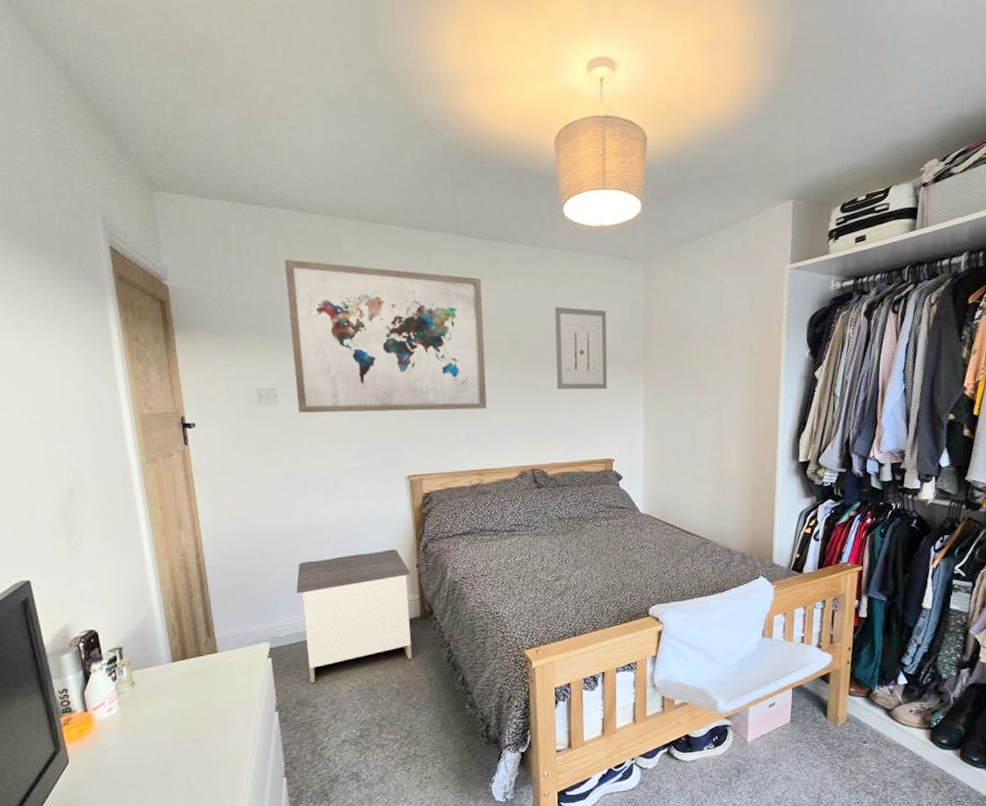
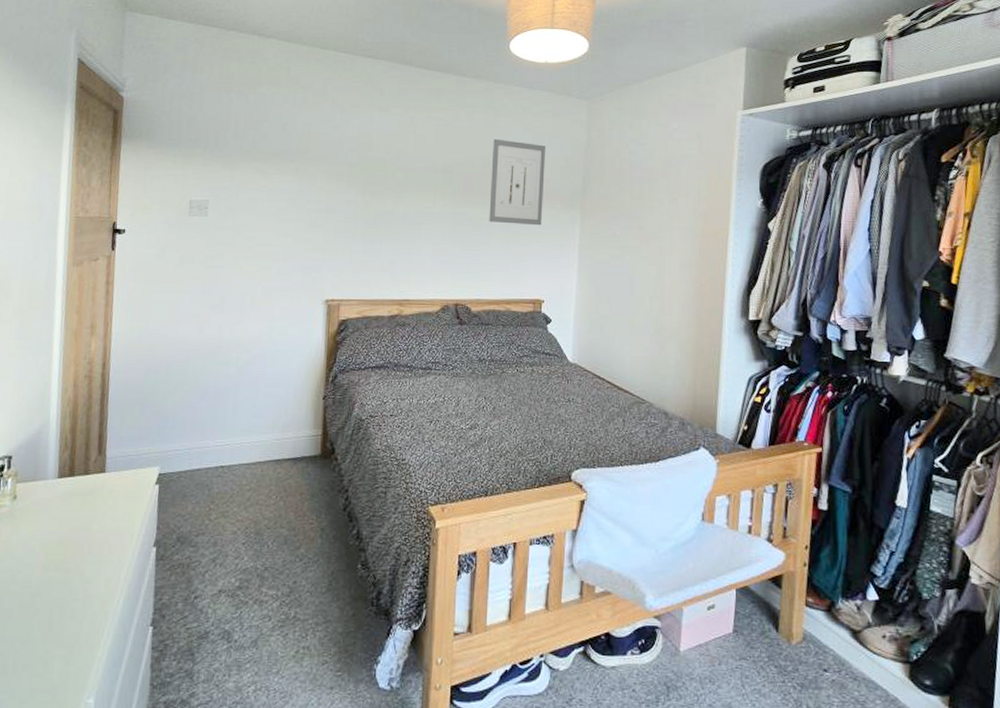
wall art: present [284,259,487,413] -> none [226,78,422,236]
nightstand: present [296,549,412,684] -> none [195,377,316,519]

